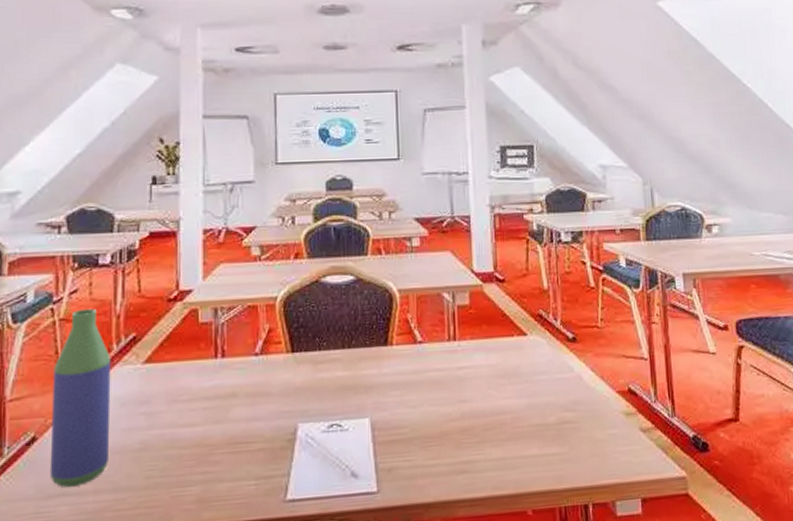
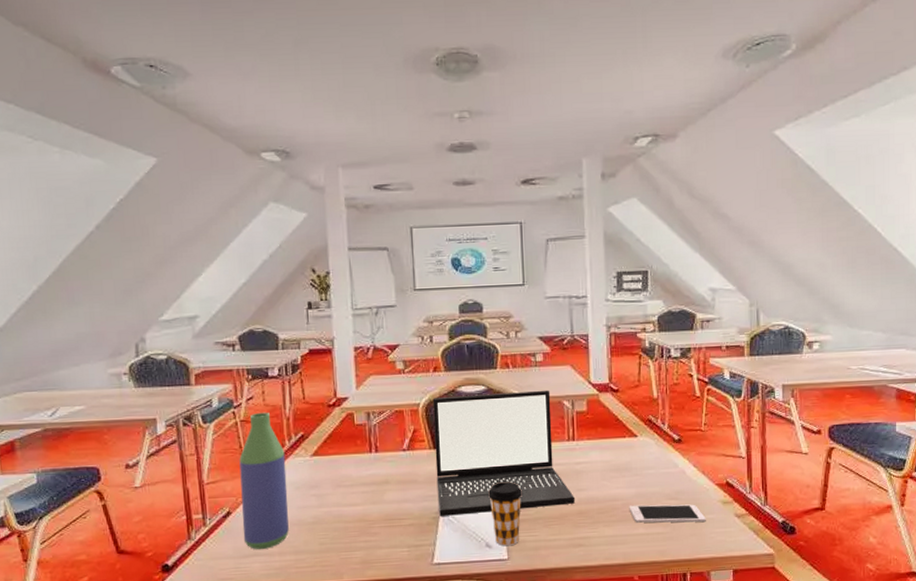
laptop: none [292,280,456,438] -> present [432,390,575,516]
coffee cup: none [354,391,397,475] -> present [487,481,523,547]
cell phone: none [519,417,608,442] -> present [629,504,706,523]

